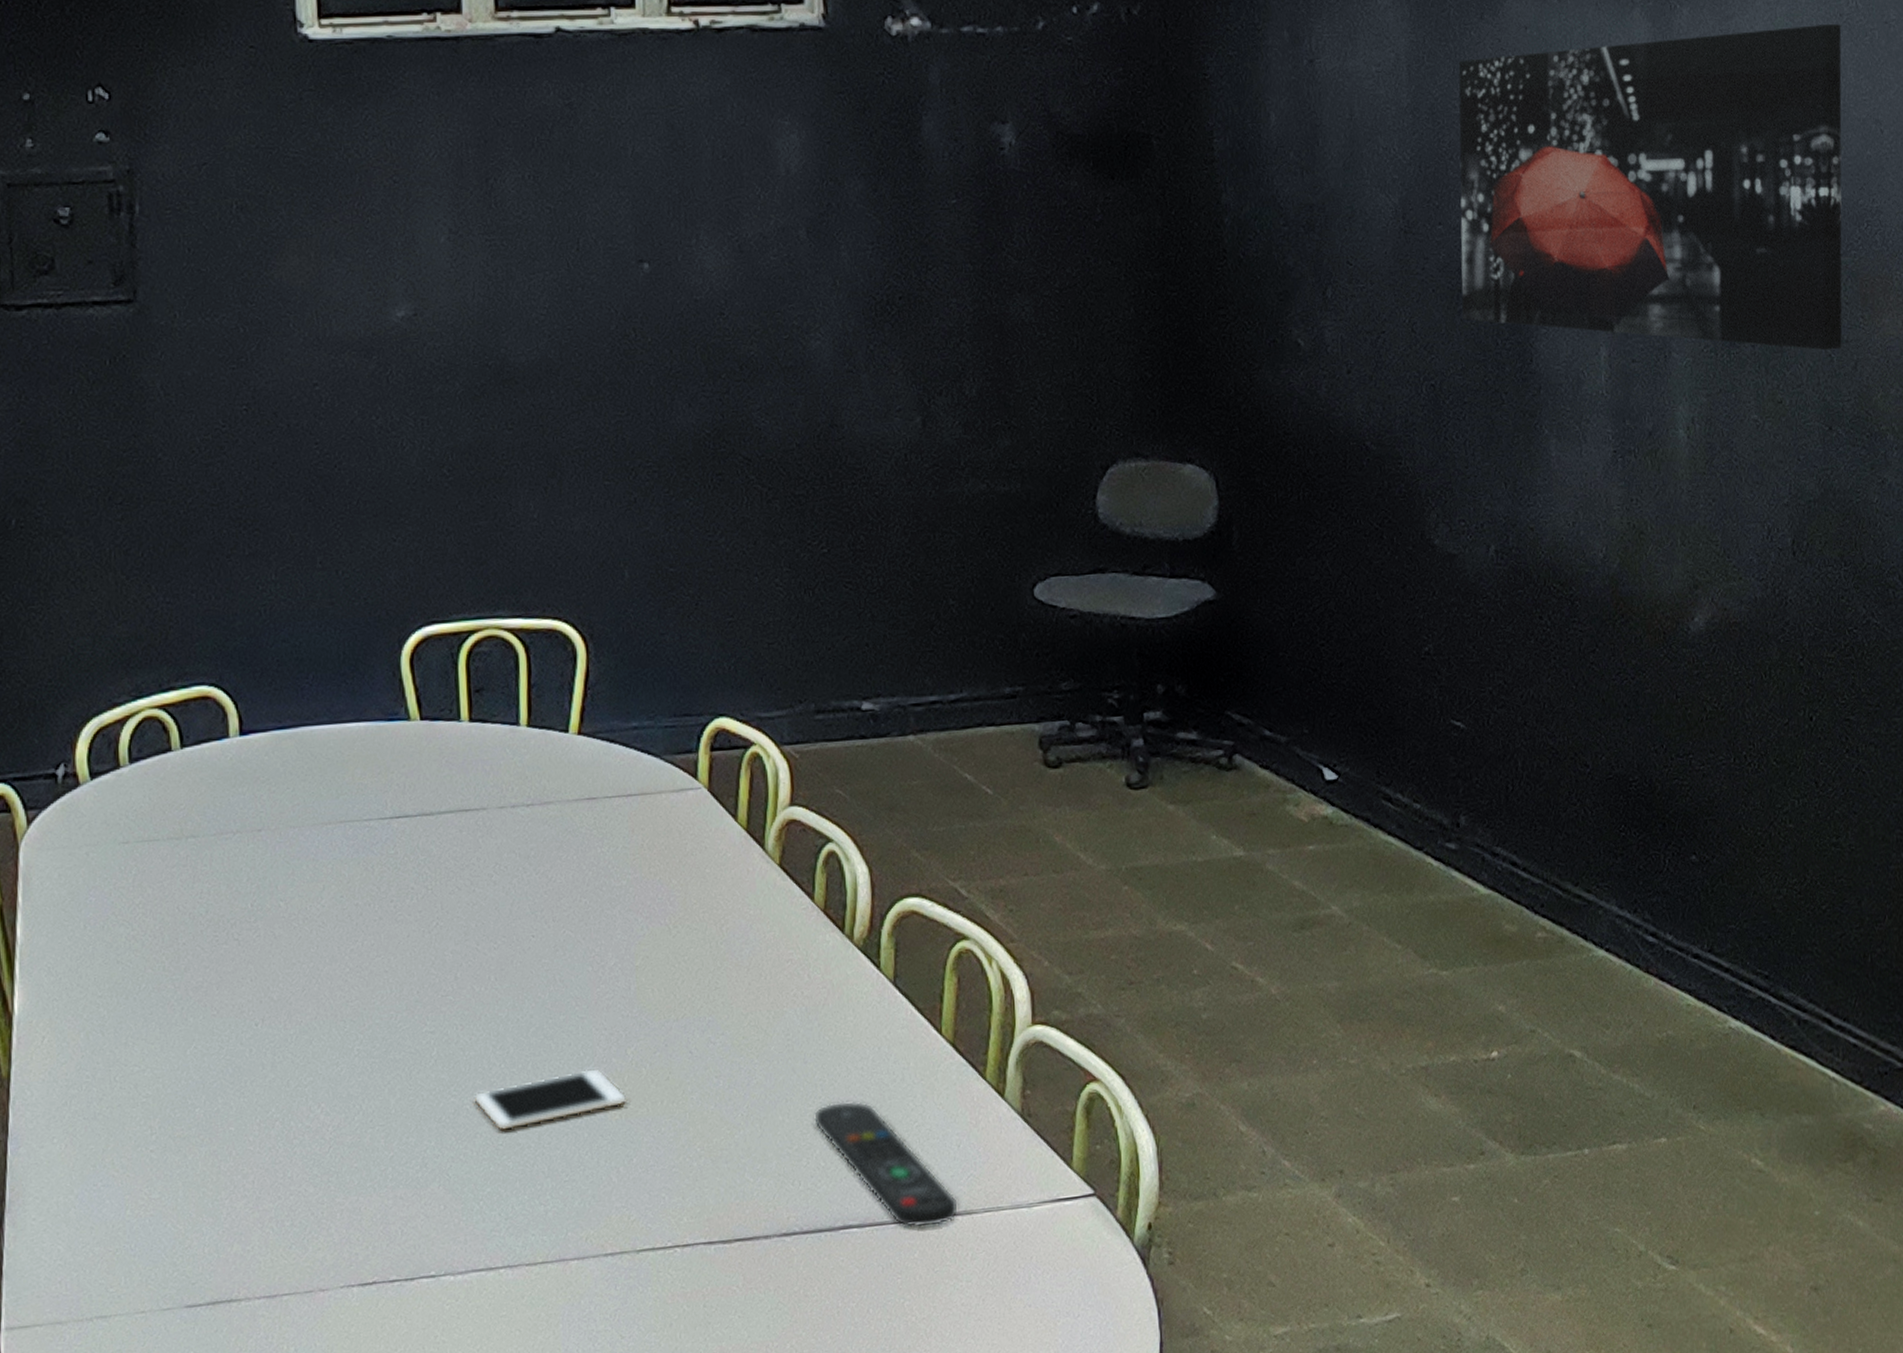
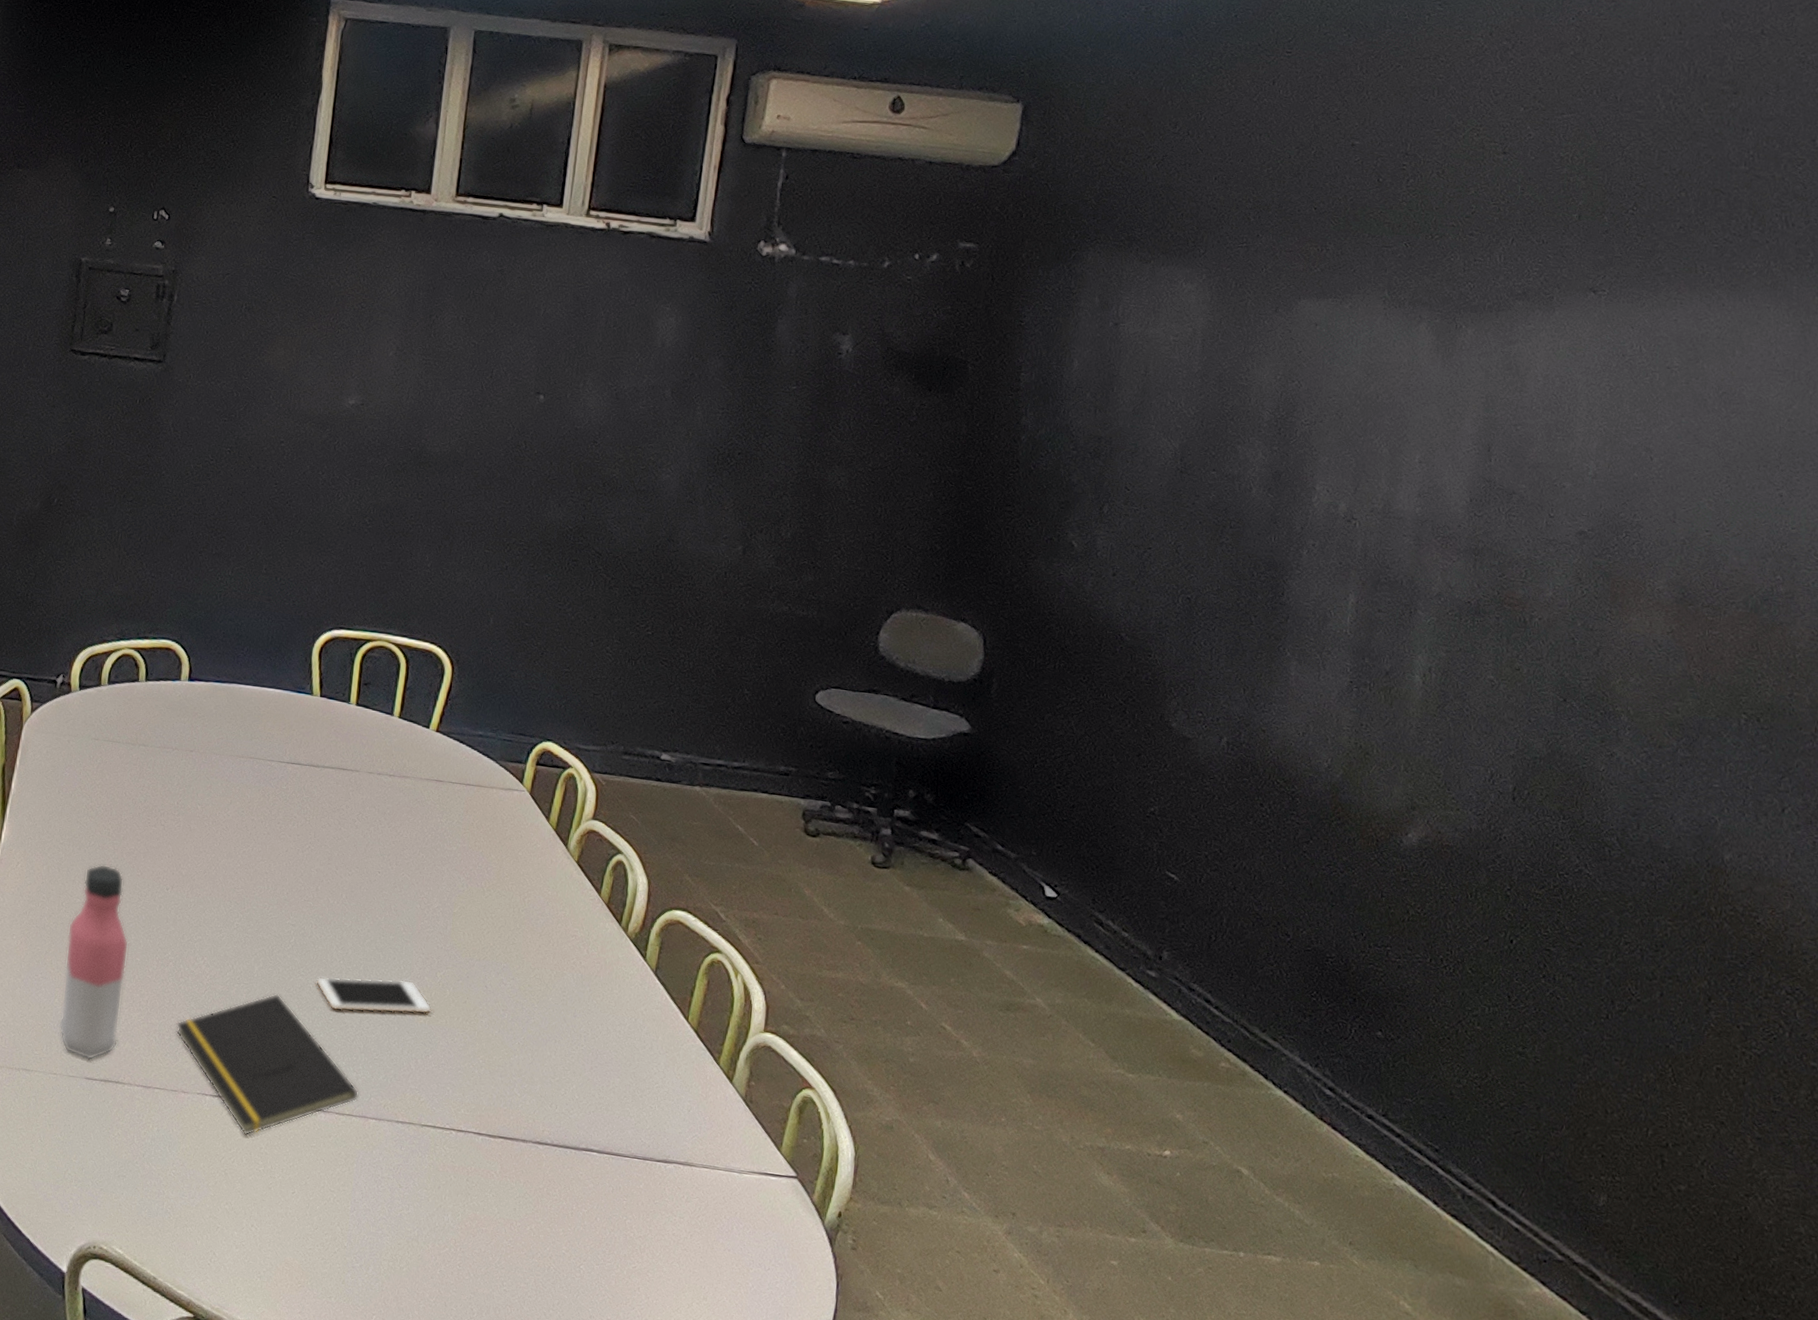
water bottle: none [128,1010,223,1281] -> present [59,864,129,1060]
notepad: none [298,1128,552,1325] -> present [176,993,359,1135]
remote control: present [813,1100,959,1228] -> none [574,1051,683,1169]
wall art: present [1458,24,1842,351] -> none [1223,342,1623,635]

